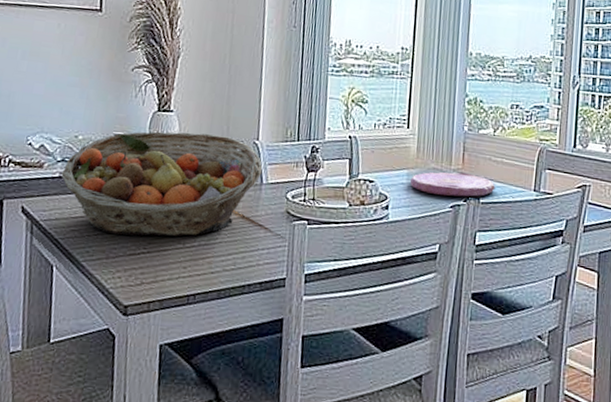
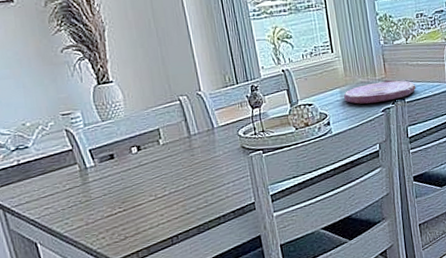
fruit basket: present [61,131,263,237] -> none [19,93,212,203]

